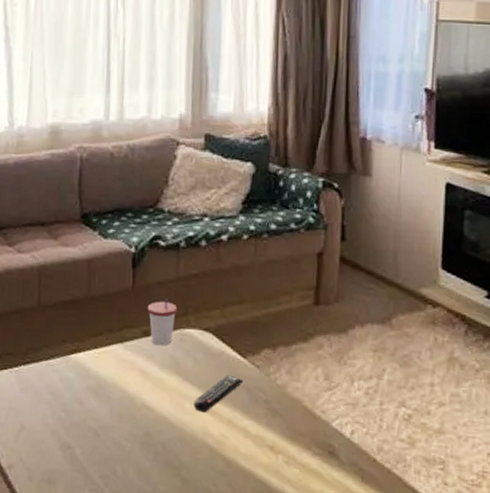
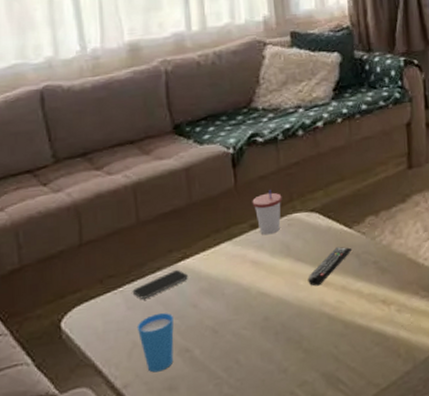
smartphone: none [26,362,78,384] -> present [132,270,188,299]
cup: none [26,402,60,462] -> present [137,313,174,373]

